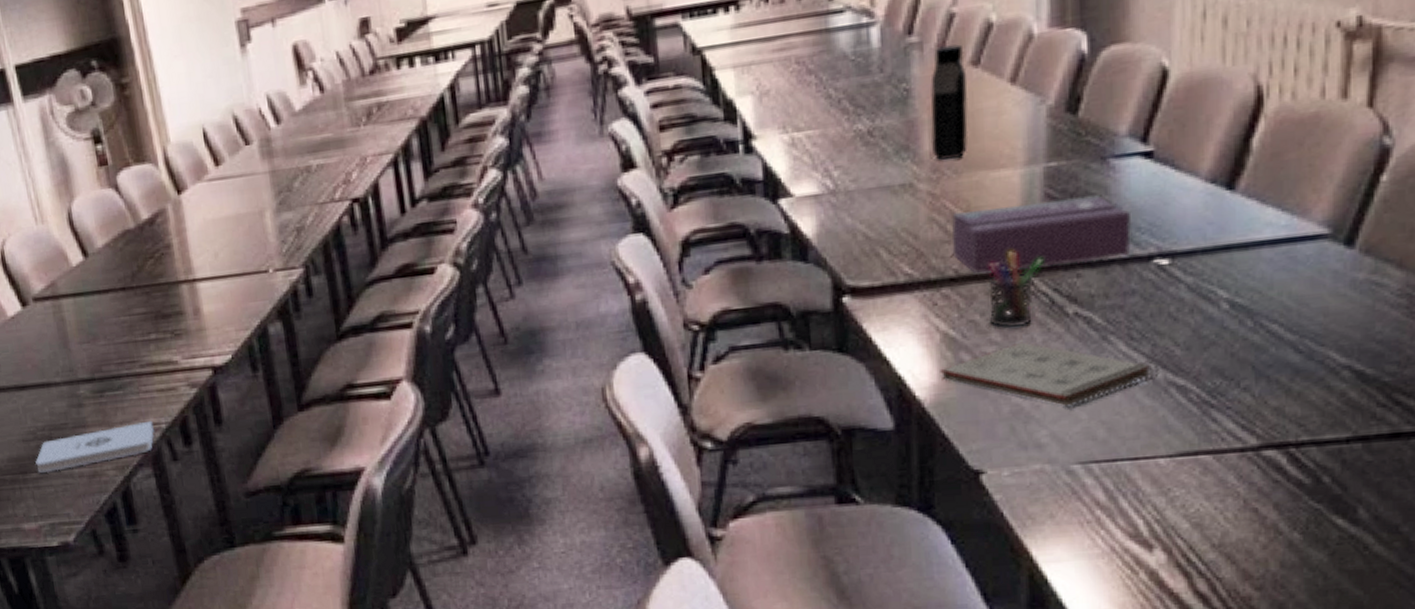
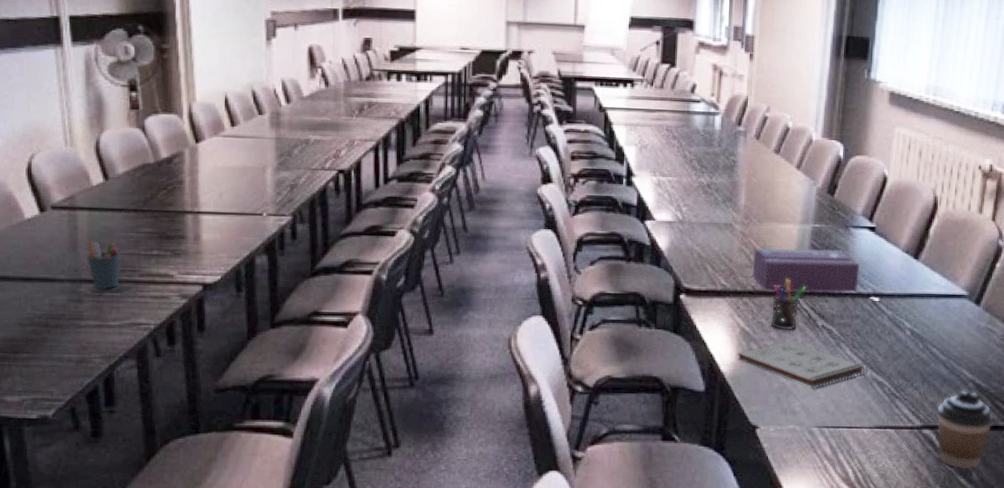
notepad: present [35,420,155,473] -> none [28,321,143,354]
pen holder: none [77,330,120,388] -> present [87,241,122,289]
water bottle: present [930,44,968,160] -> none [745,137,772,212]
coffee cup: none [1286,382,1394,505] -> present [937,390,995,470]

